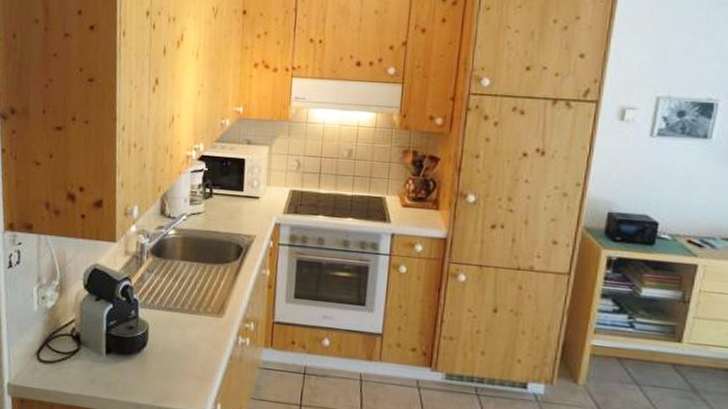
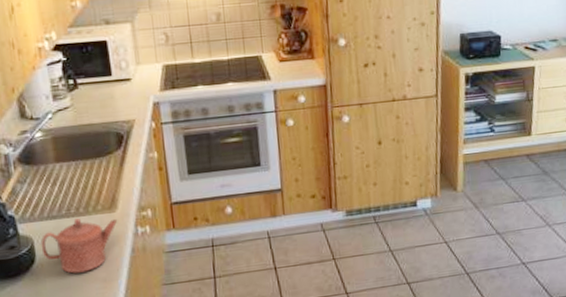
teapot: none [153,315,223,367] -> present [40,218,118,274]

